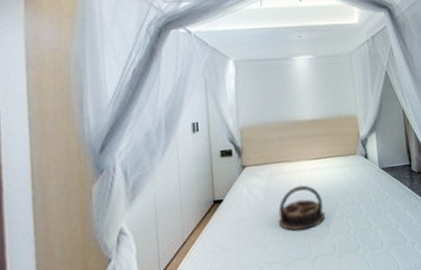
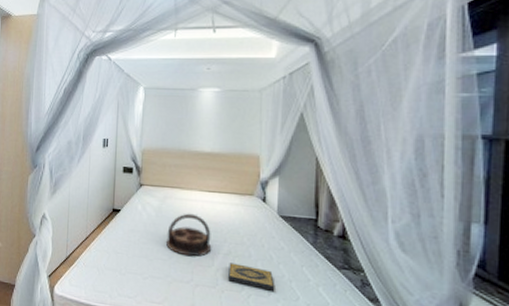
hardback book: none [343,221,386,244] -> present [228,263,275,291]

